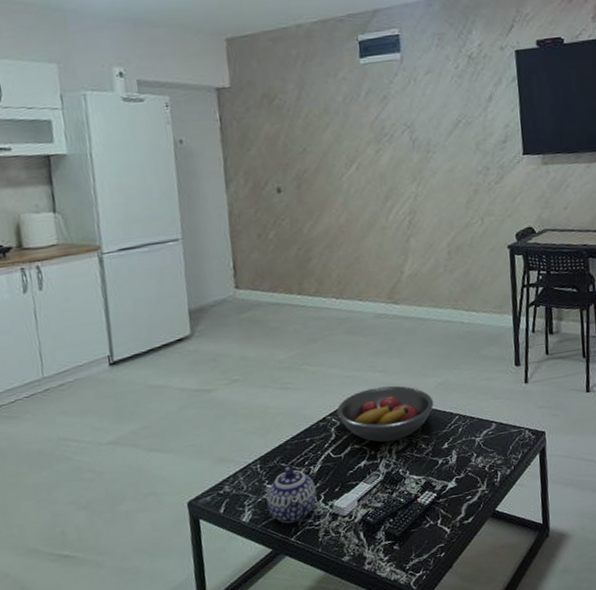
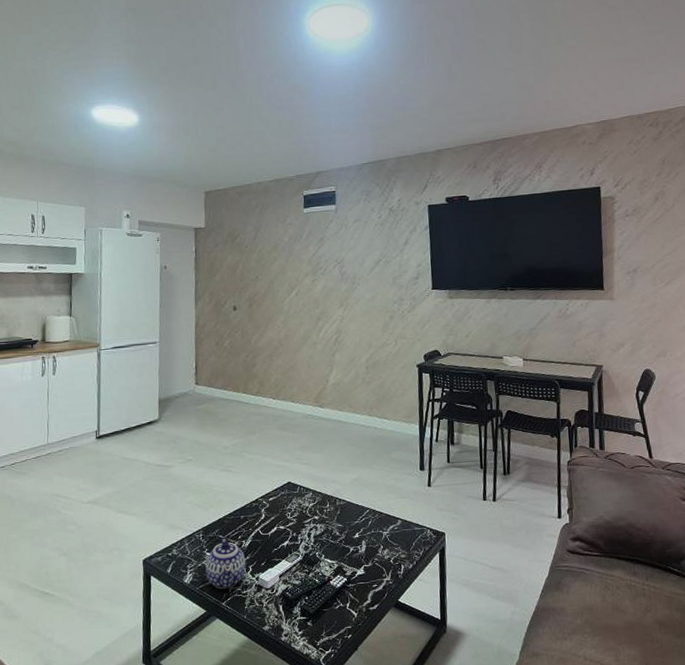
fruit bowl: present [337,385,434,443] -> none [267,477,349,526]

